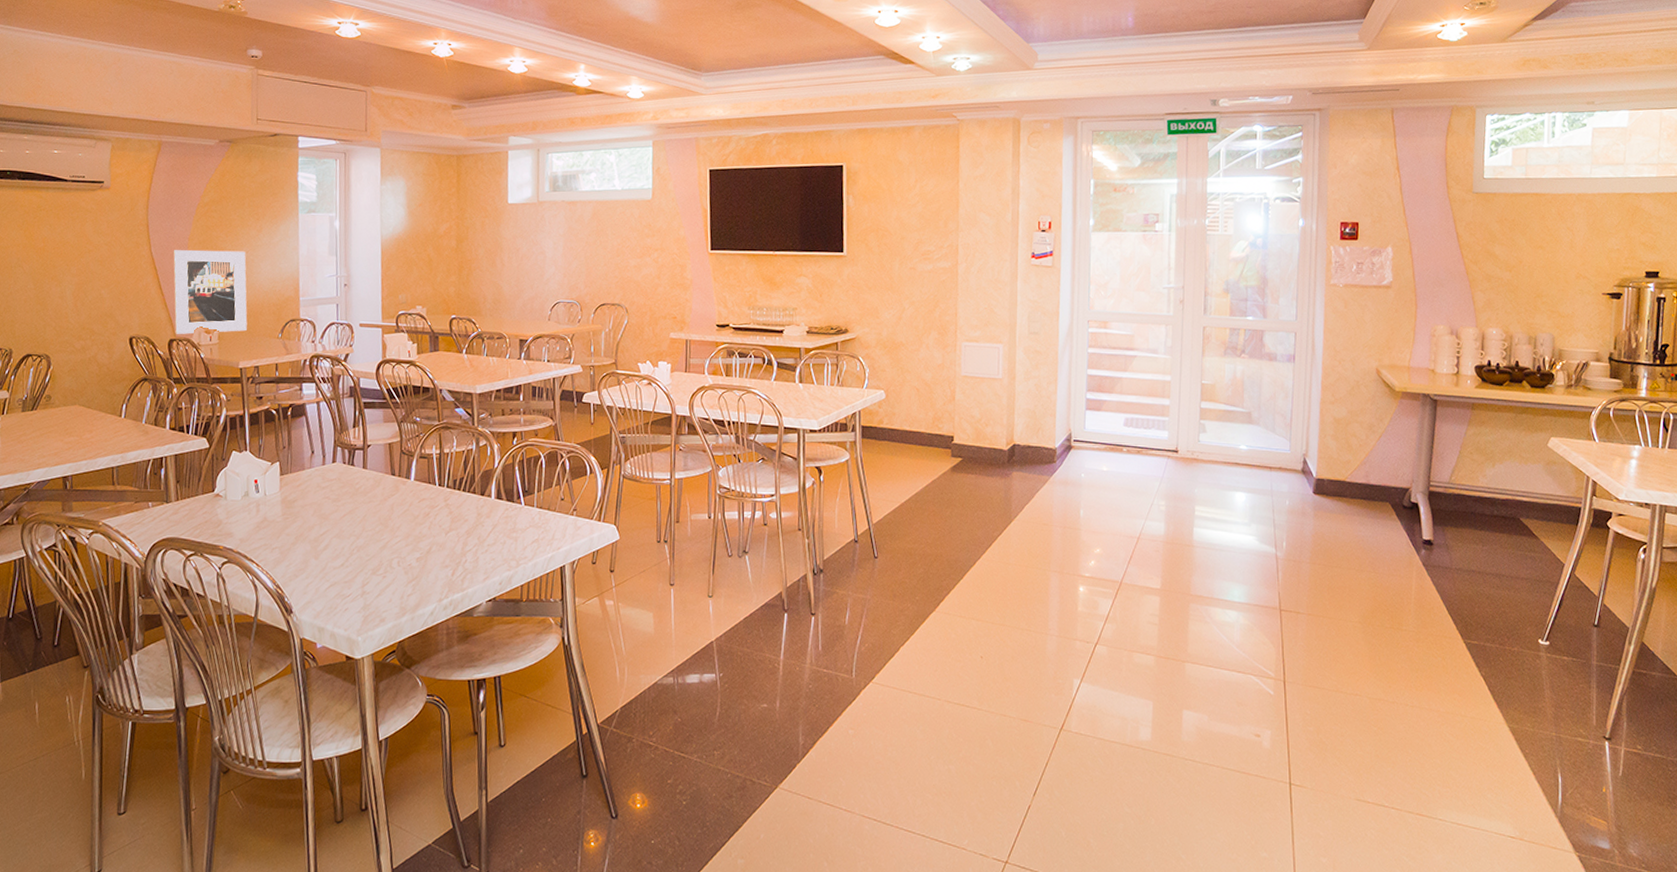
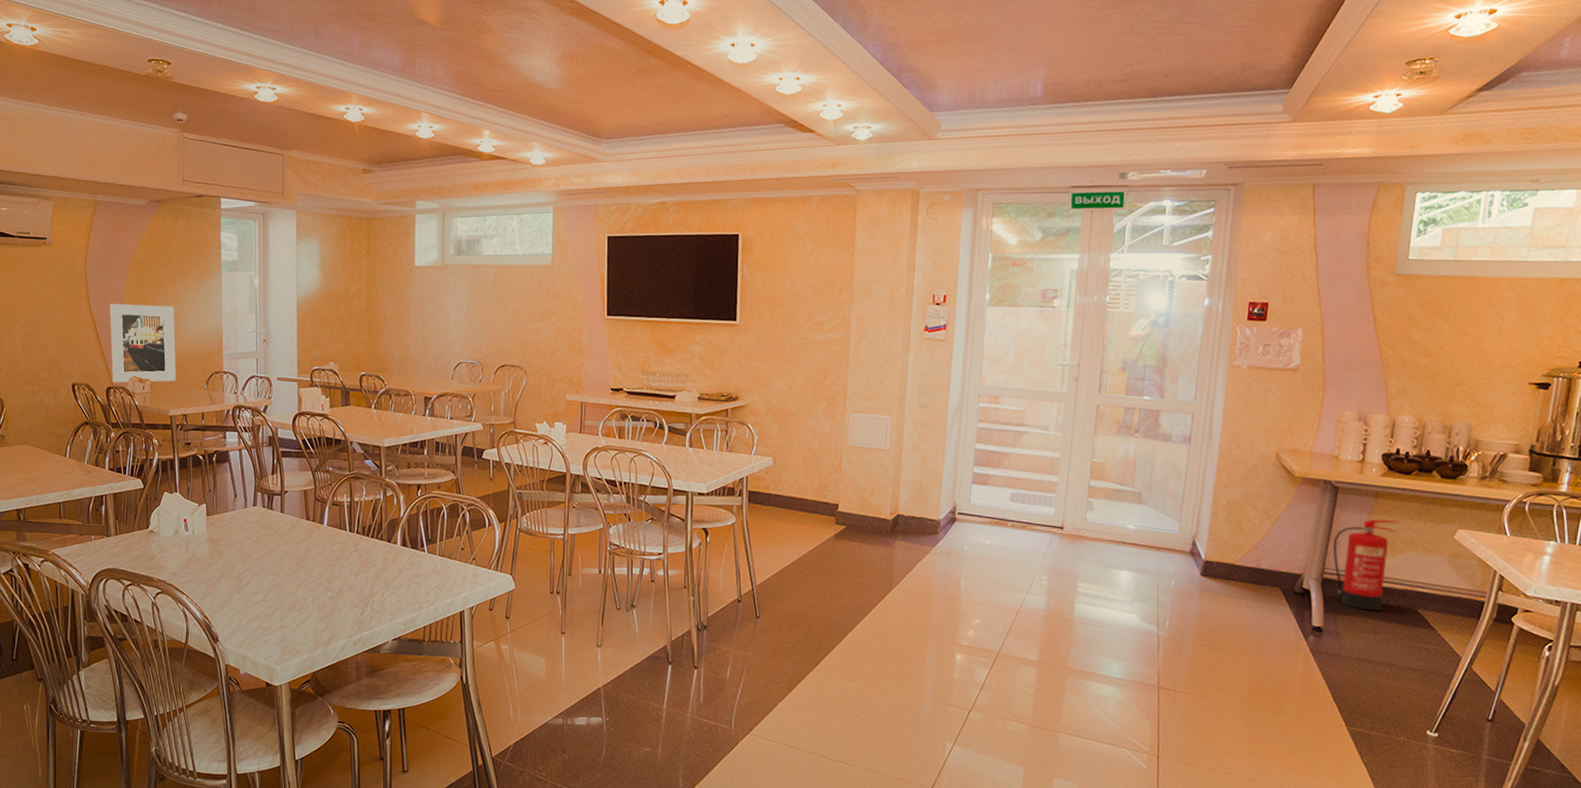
fire extinguisher: none [1436,430,1496,522] -> present [1332,519,1399,611]

